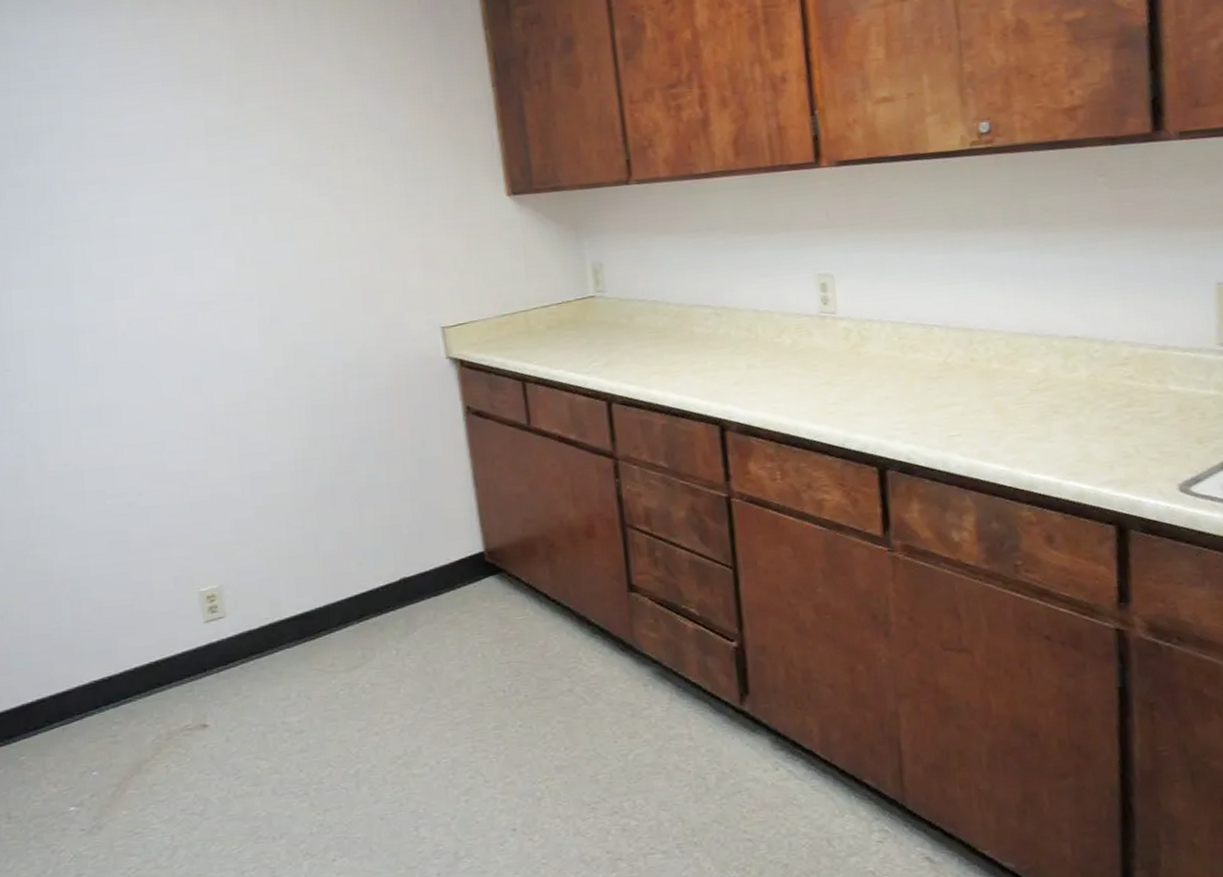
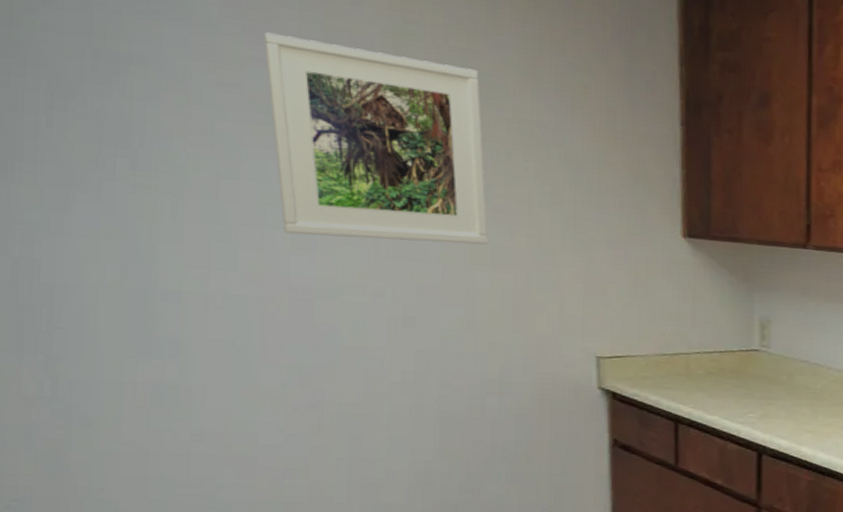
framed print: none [135,75,334,257] -> present [263,32,488,245]

